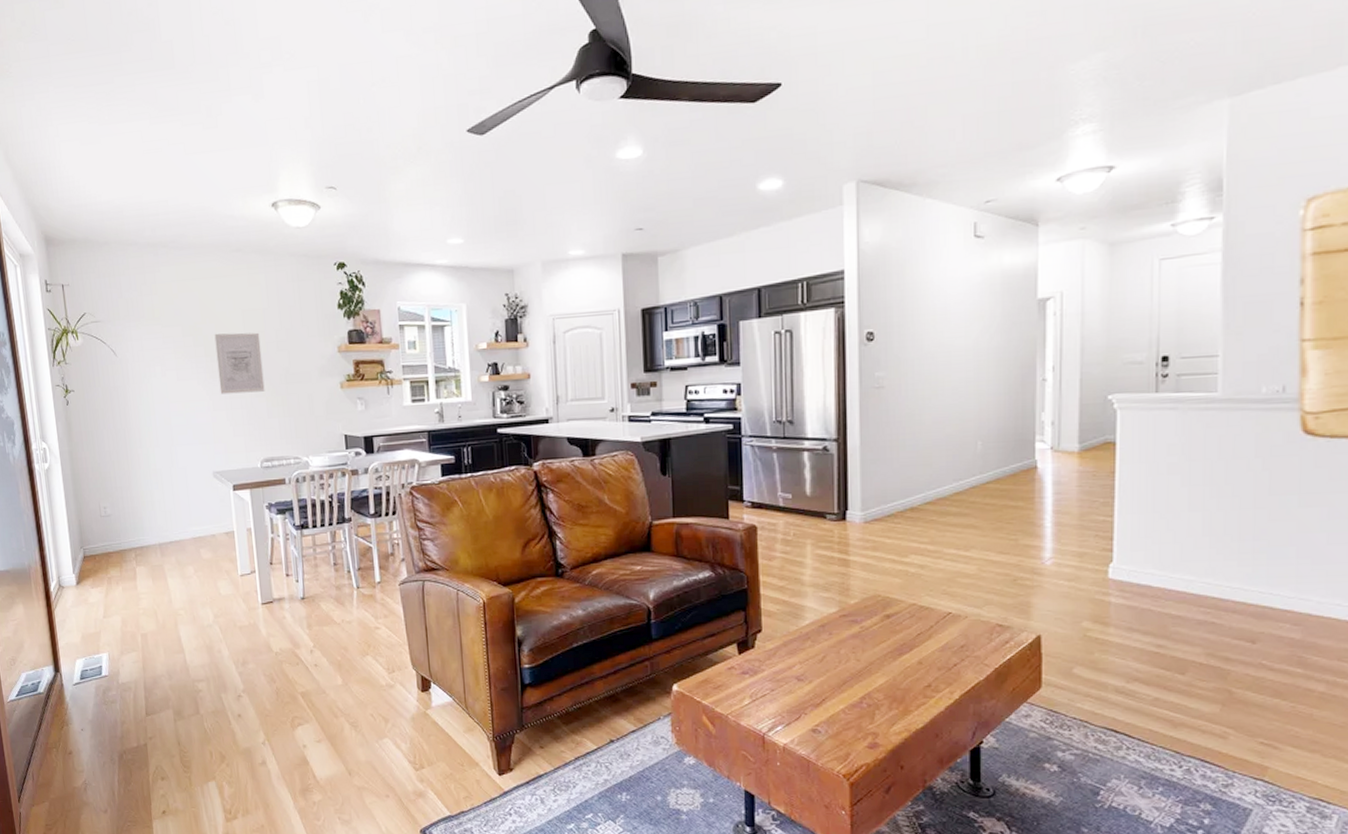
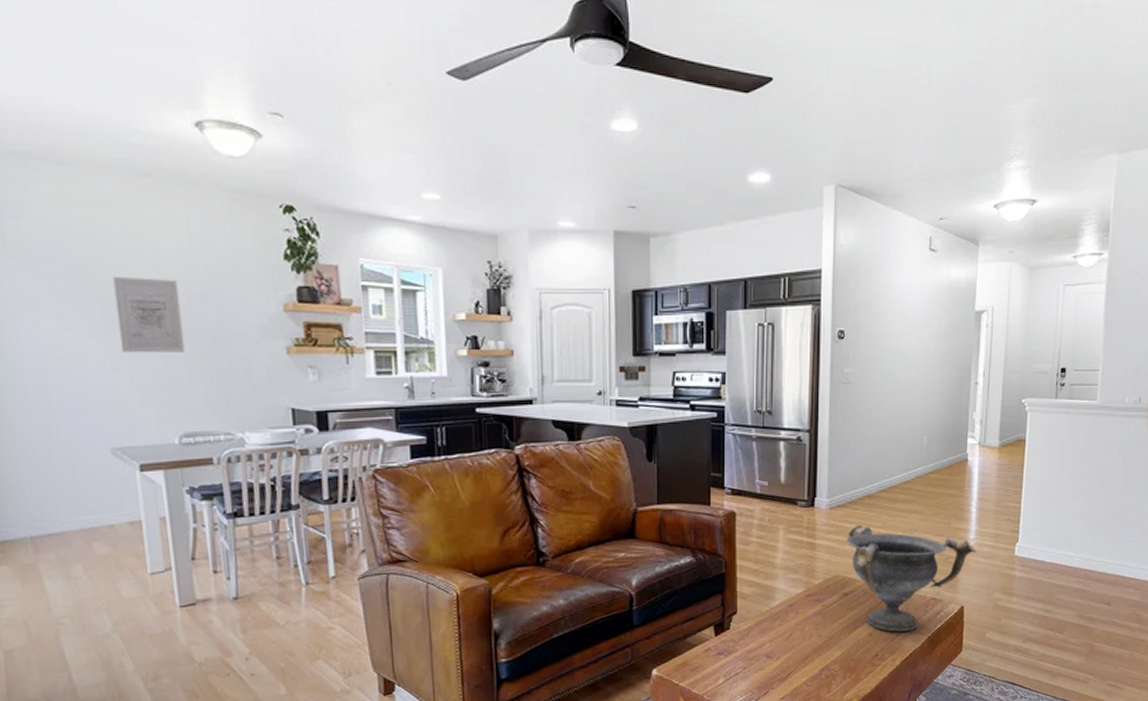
decorative bowl: none [885,540,1056,661] -> present [846,524,977,632]

